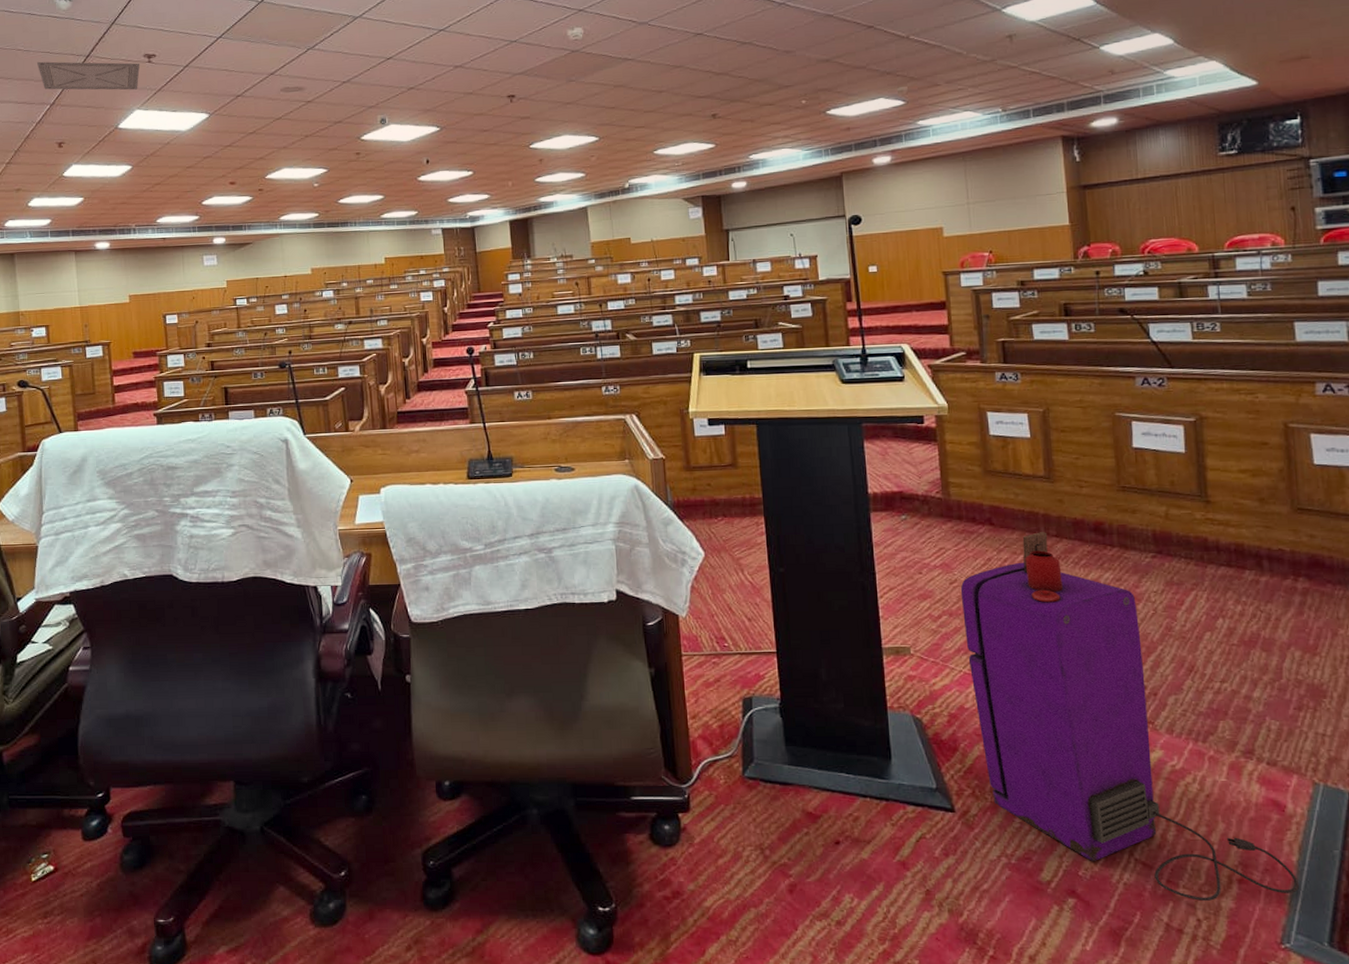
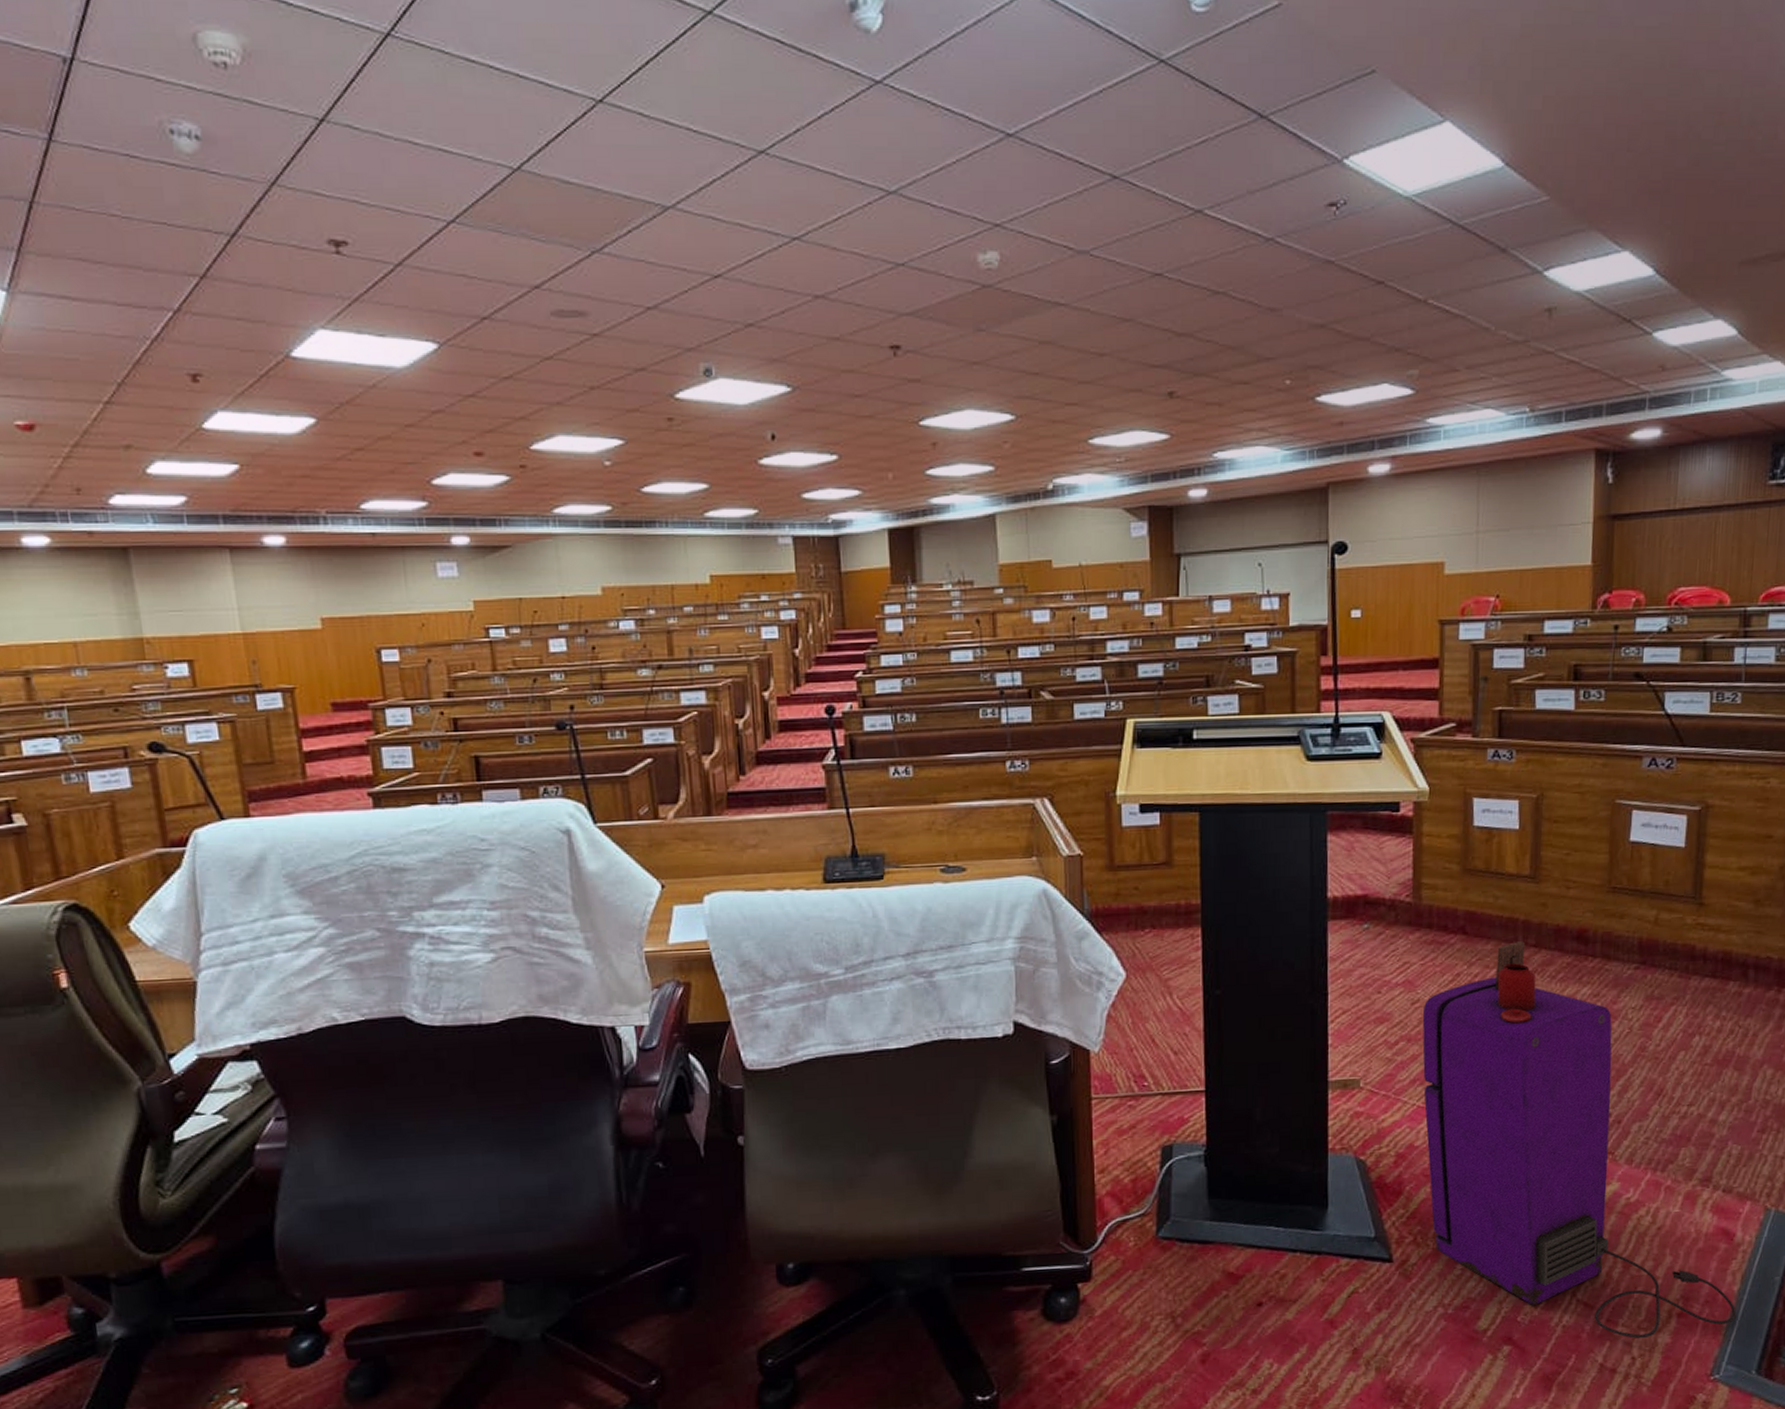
ceiling vent: present [36,61,140,90] -> none [145,237,323,297]

